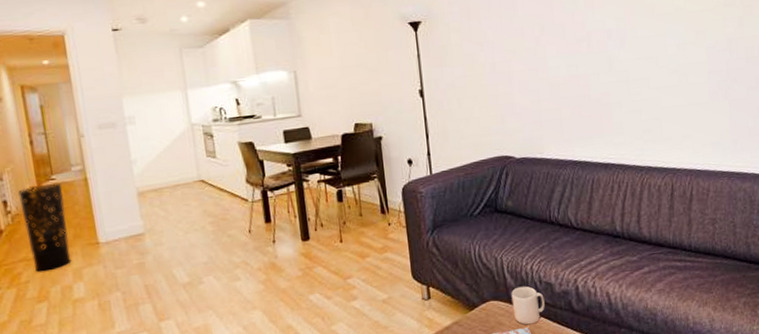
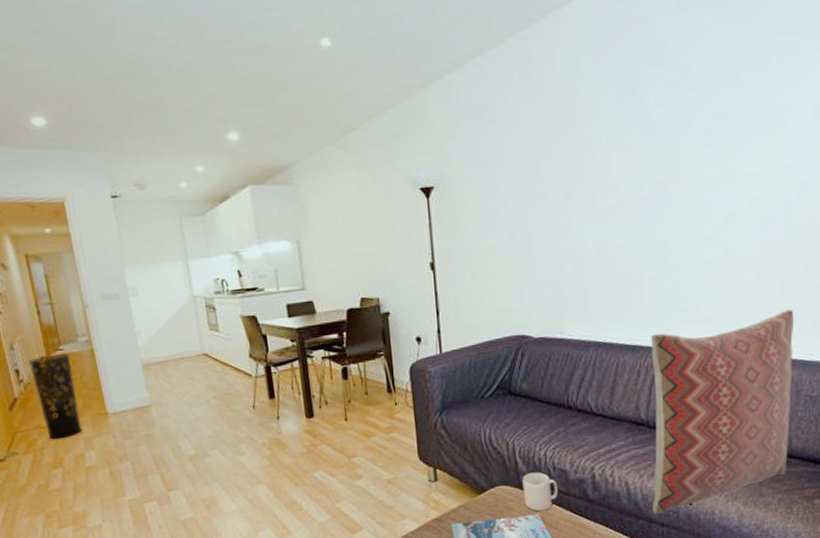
pillow: none [621,128,748,323] -> present [651,309,794,515]

